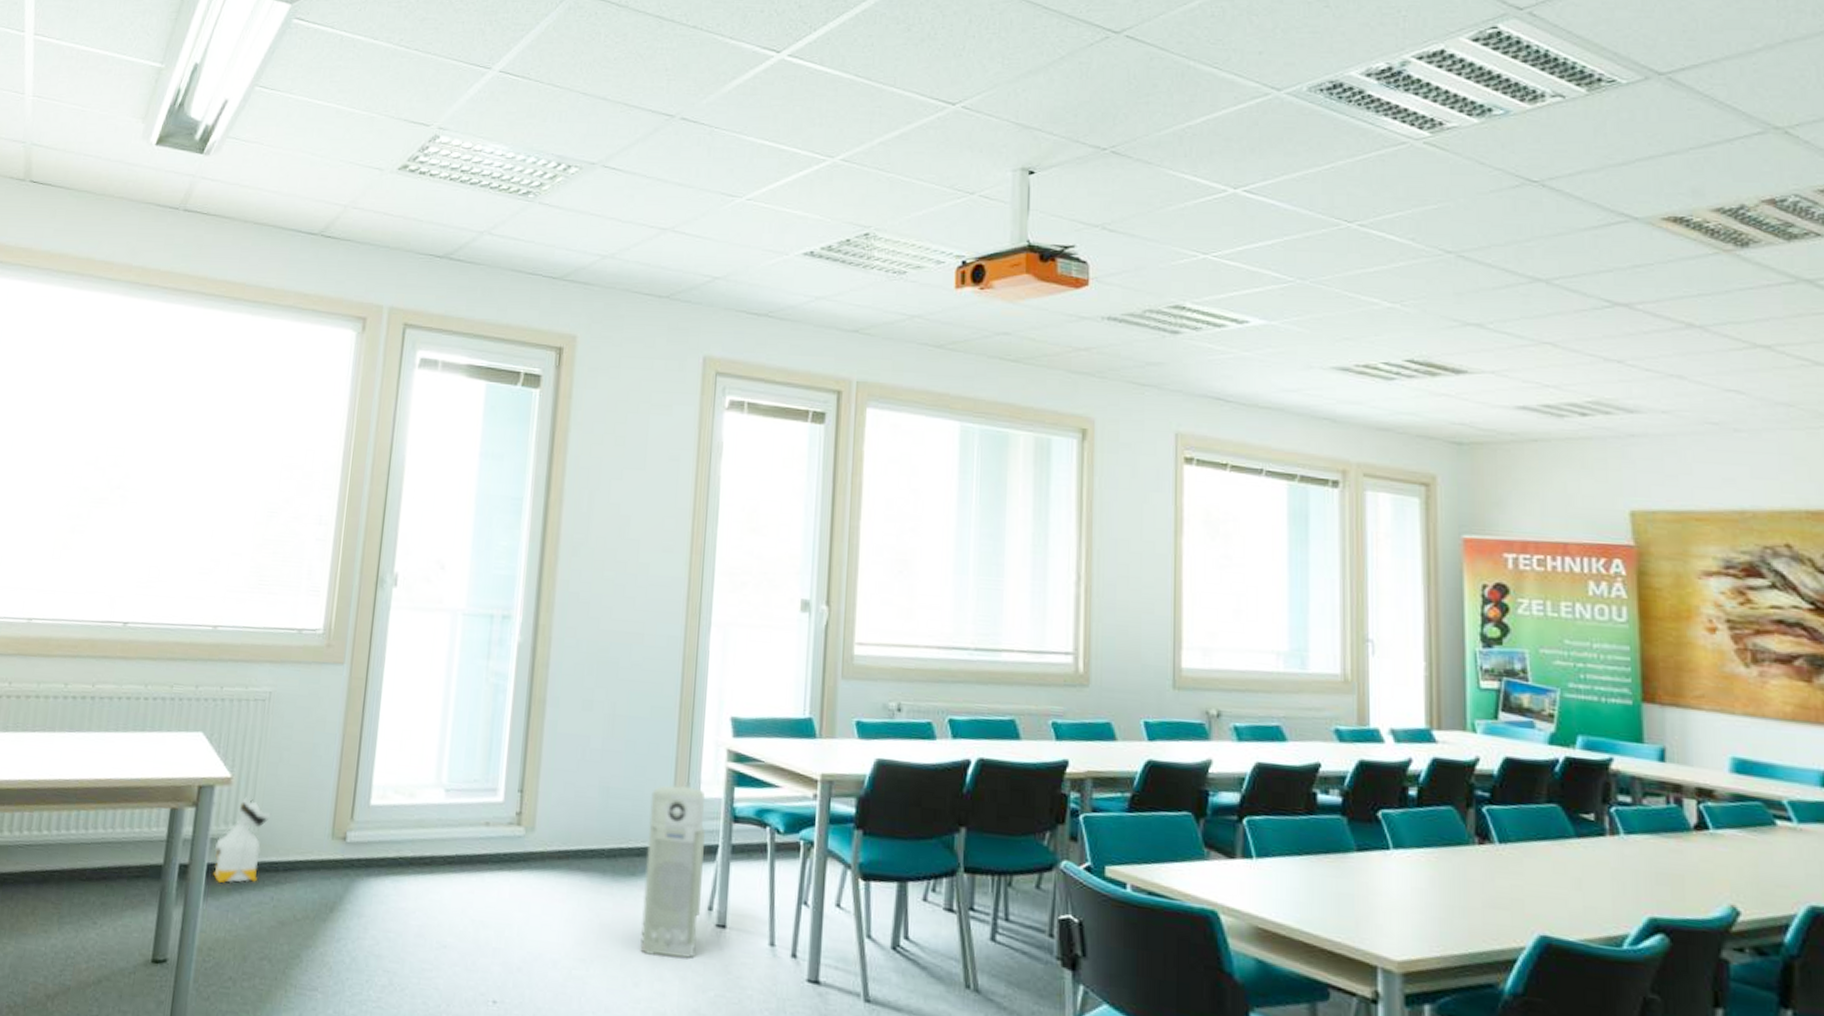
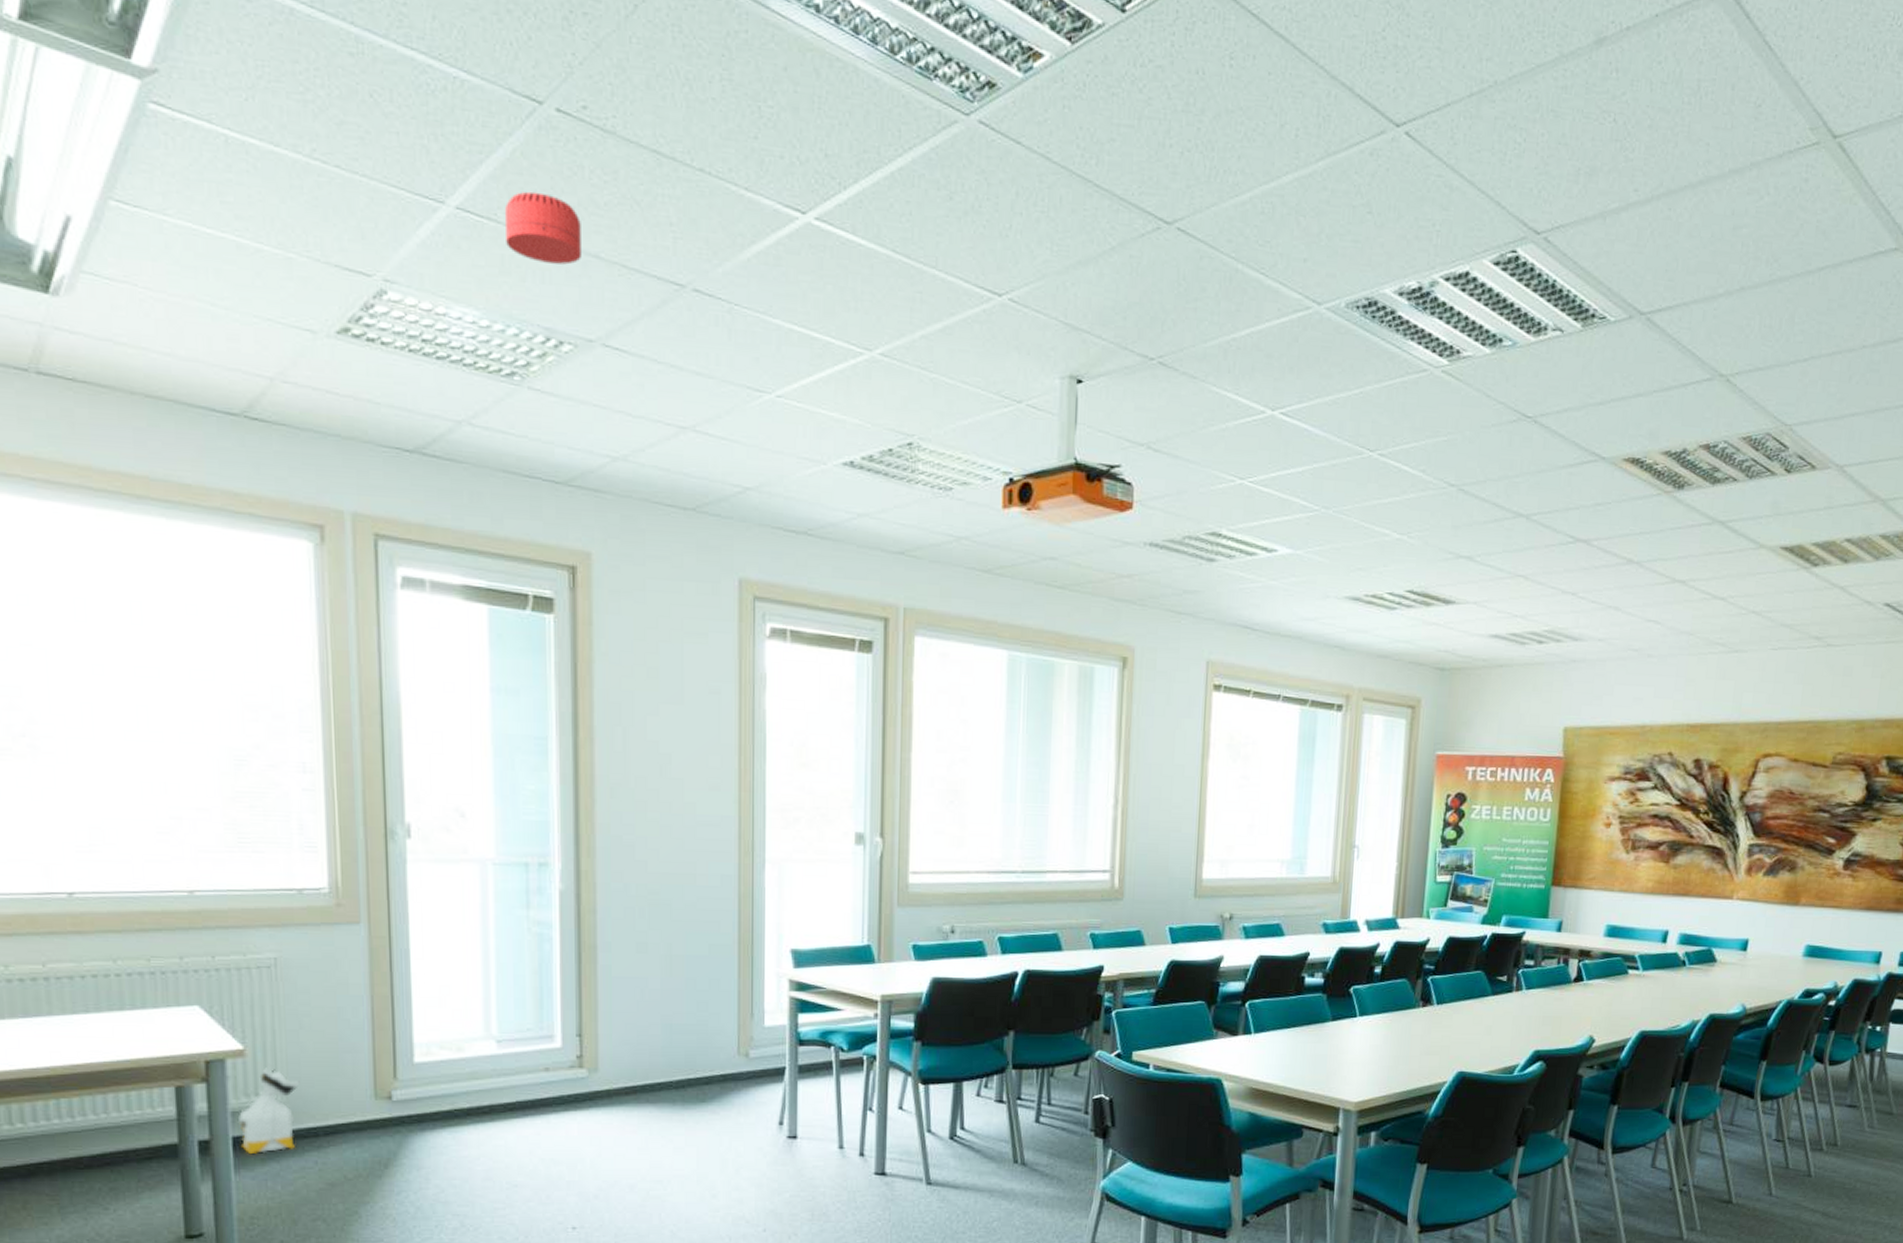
smoke detector: none [534,55,594,107] -> present [504,191,581,265]
air purifier: present [640,785,705,958] -> none [716,1016,772,1170]

